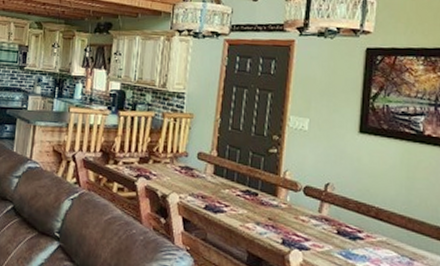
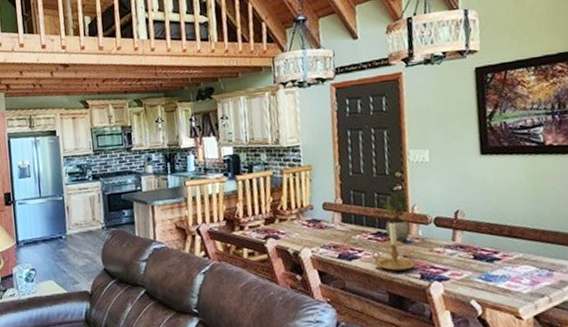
candle holder: none [238,182,280,233] -> present [371,222,416,272]
potted plant: none [254,149,282,205] -> present [380,187,411,243]

